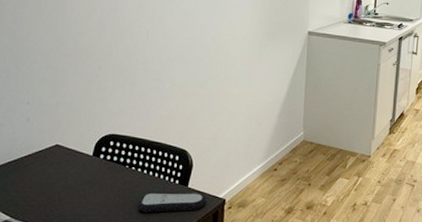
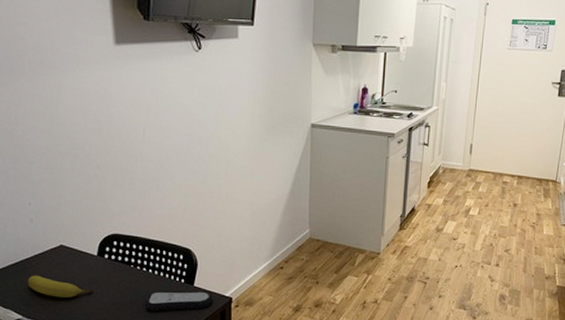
fruit: none [18,175,86,198] -> present [27,275,93,298]

